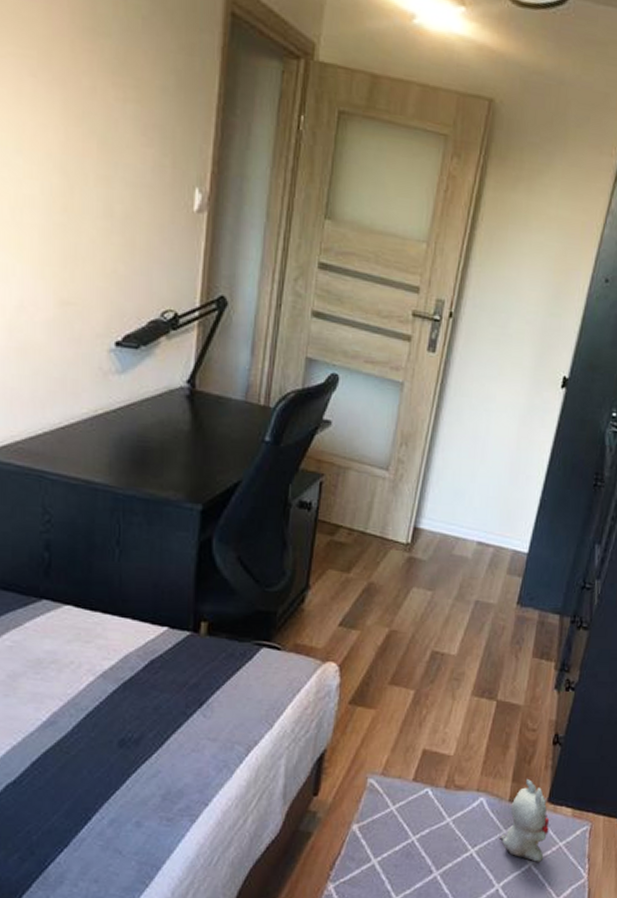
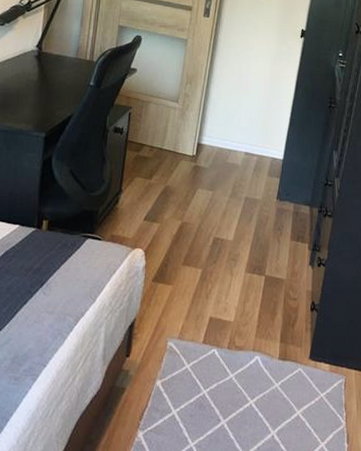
plush toy: present [500,778,550,863] -> none [273,339,312,412]

